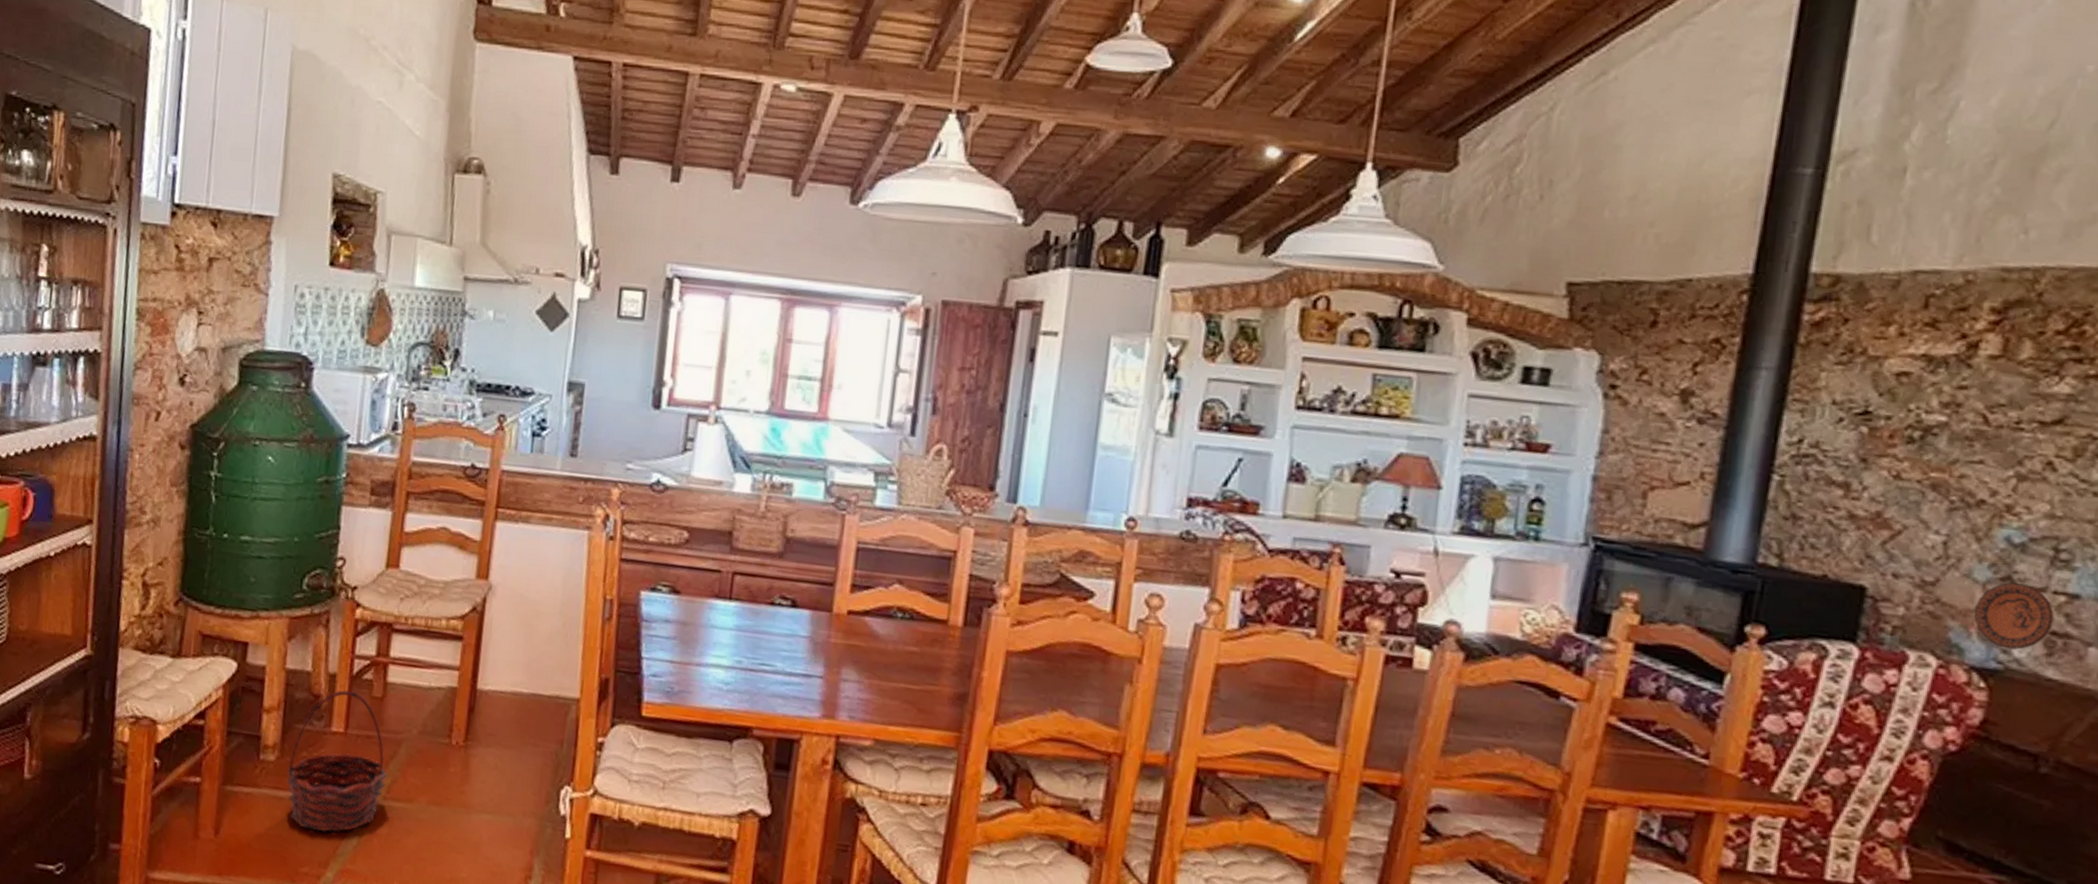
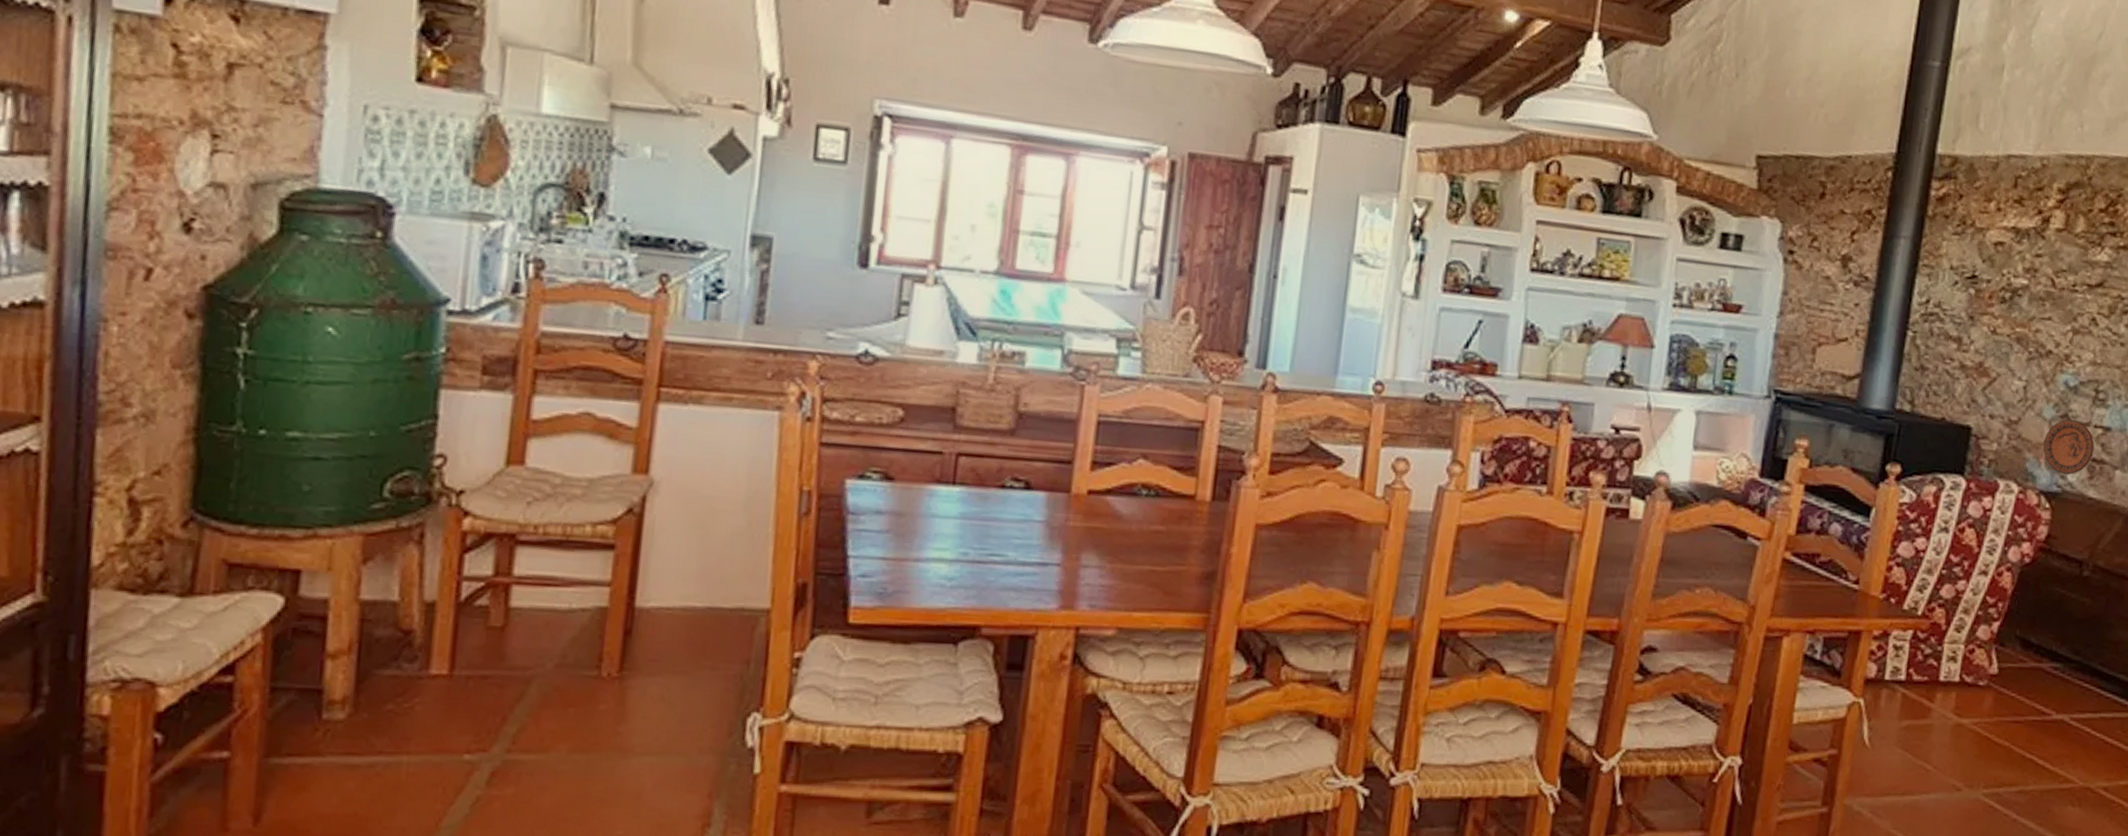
basket: present [287,690,388,833] -> none [364,621,512,803]

